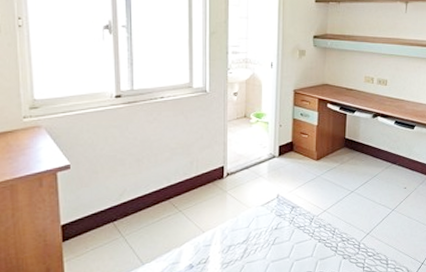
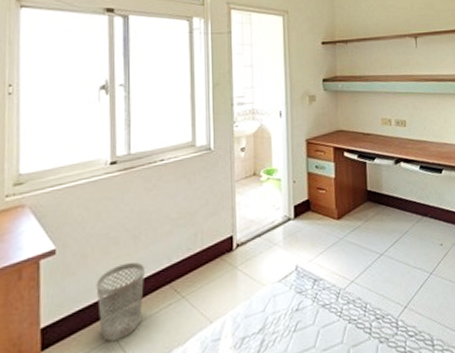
wastebasket: none [106,180,147,239] -> present [96,262,144,342]

